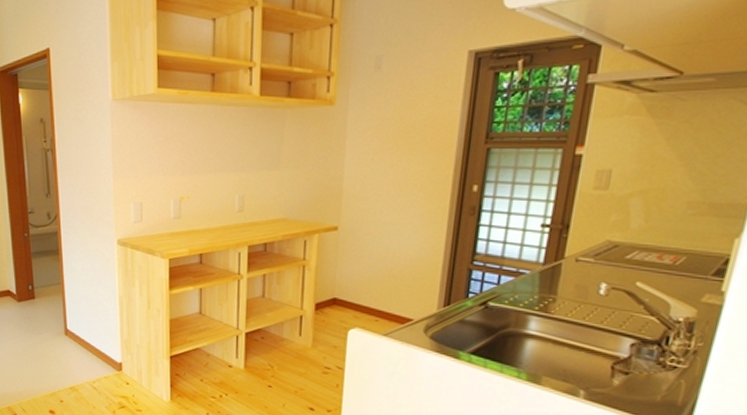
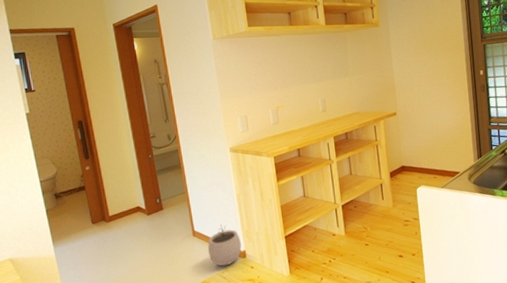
plant pot: none [79,327,118,376] -> present [207,224,242,267]

